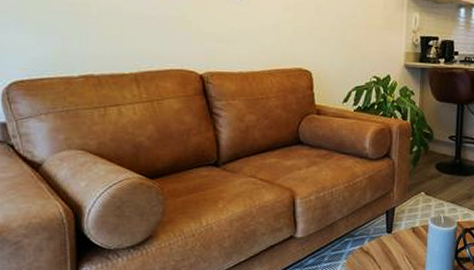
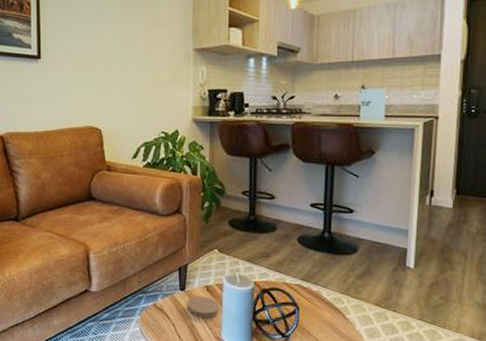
coaster: none [394,237,424,258] -> present [188,296,219,317]

